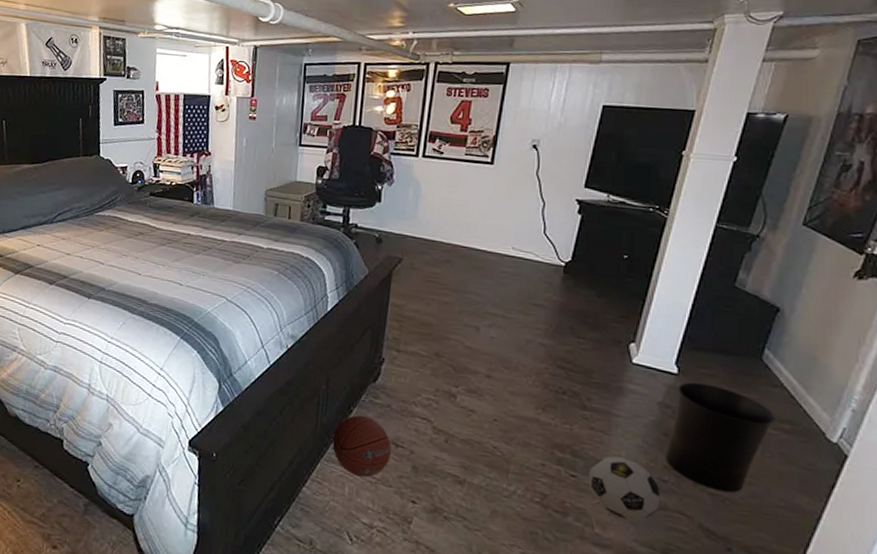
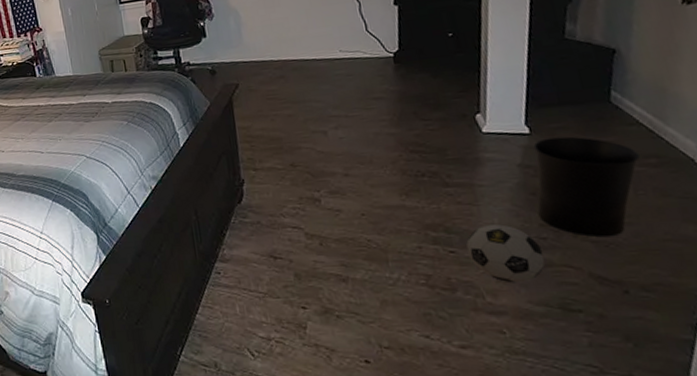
basketball: present [332,414,392,478] -> none [212,236,272,294]

